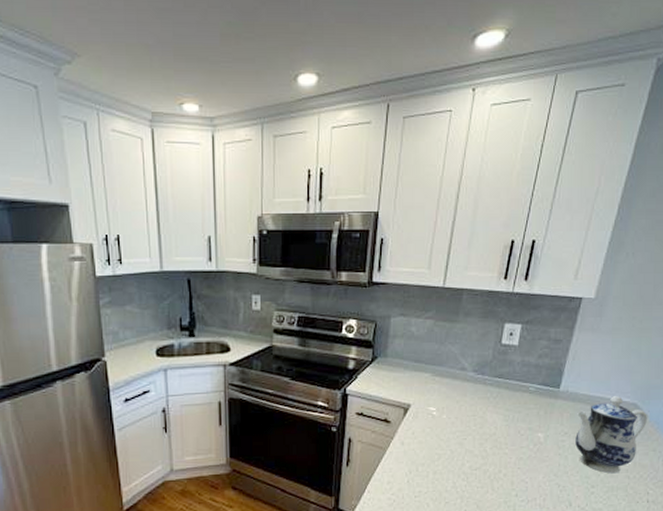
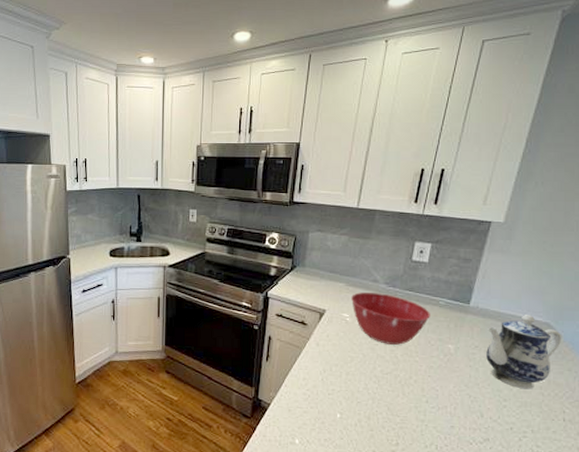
mixing bowl: none [438,382,520,438] -> present [351,292,430,345]

